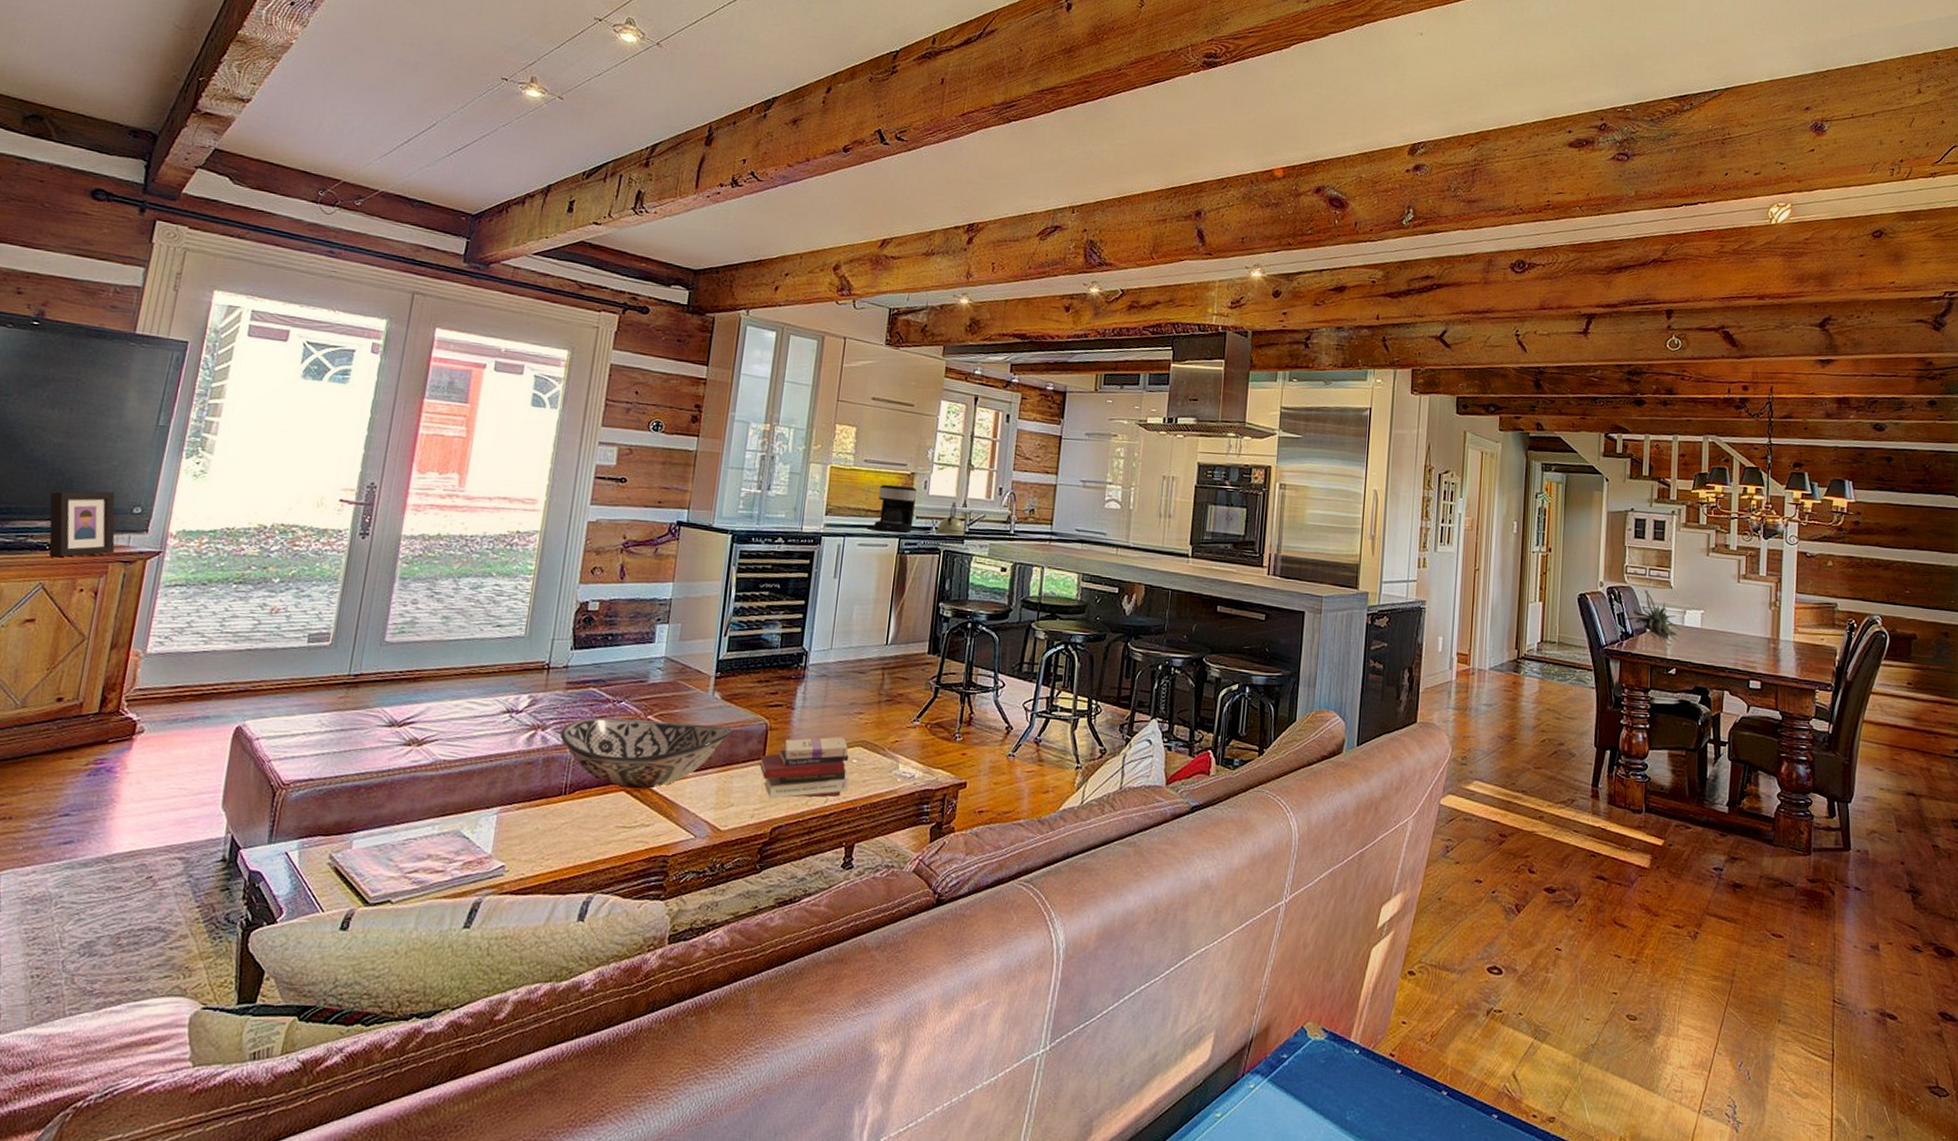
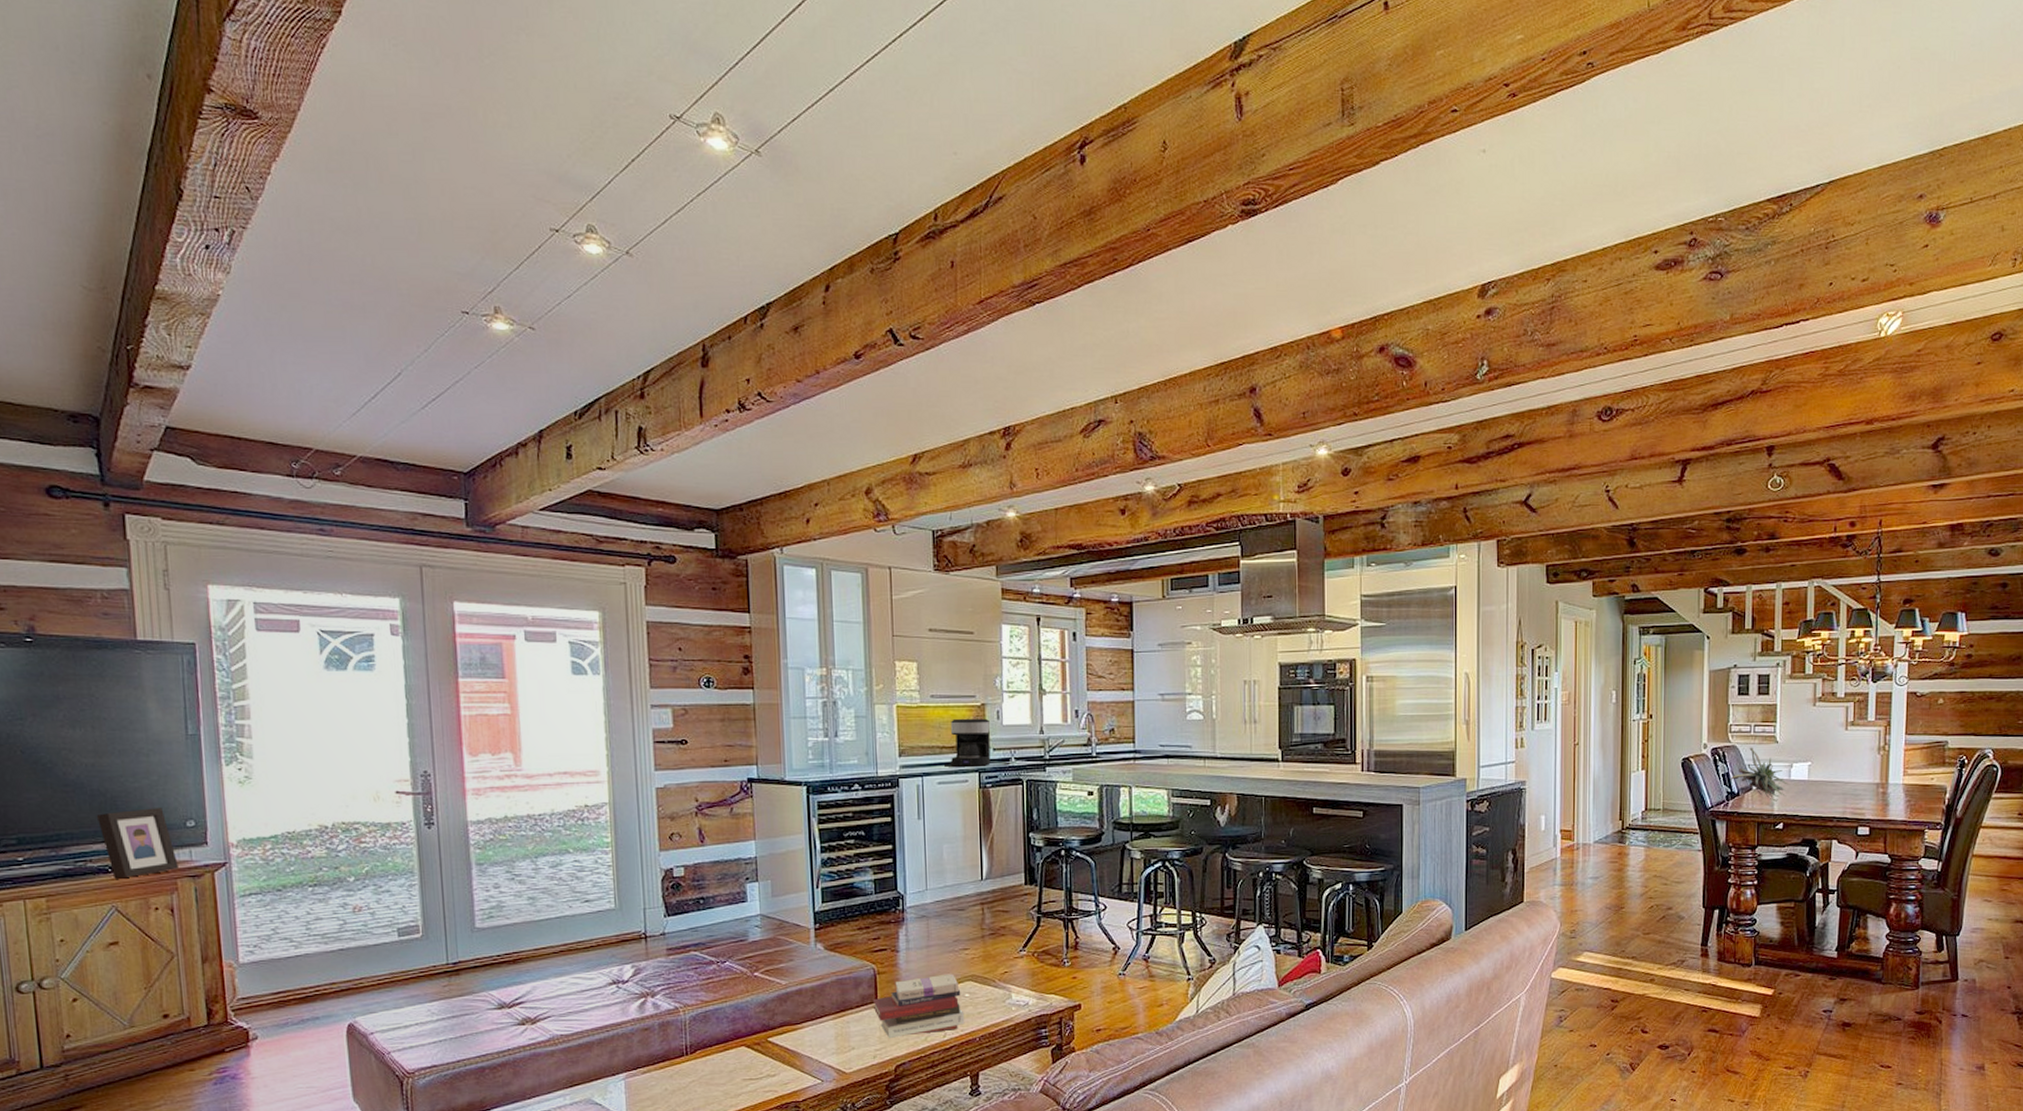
decorative bowl: present [559,717,732,790] -> none [670,975,840,1044]
kettle: present [935,501,965,536] -> none [1015,729,1046,764]

